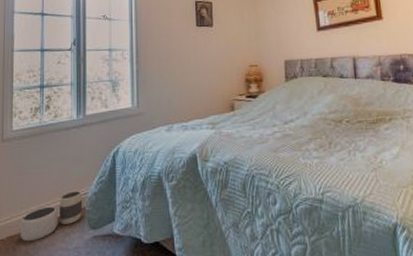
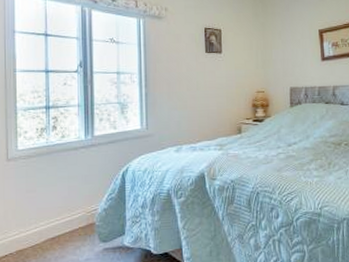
waste basket: present [20,191,83,242] -> none [29,207,93,255]

